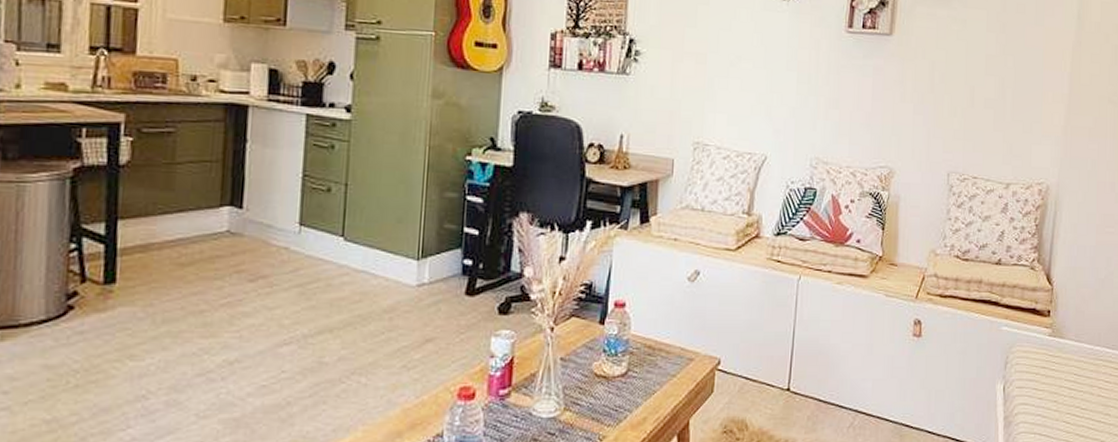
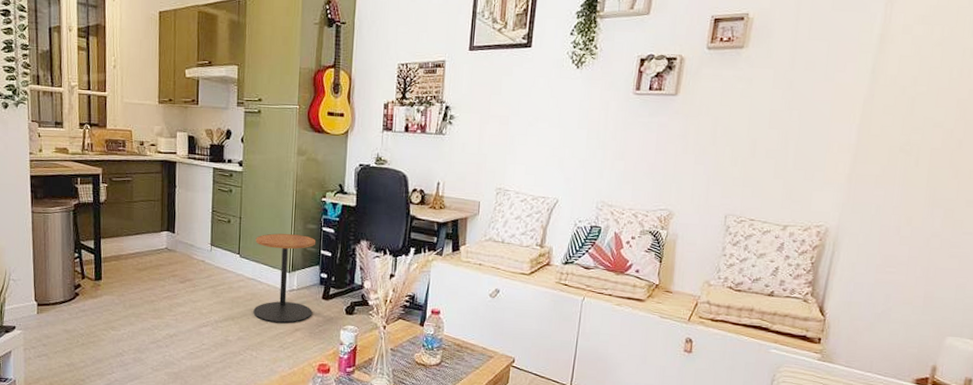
side table: none [363,205,458,333] -> present [253,233,316,323]

